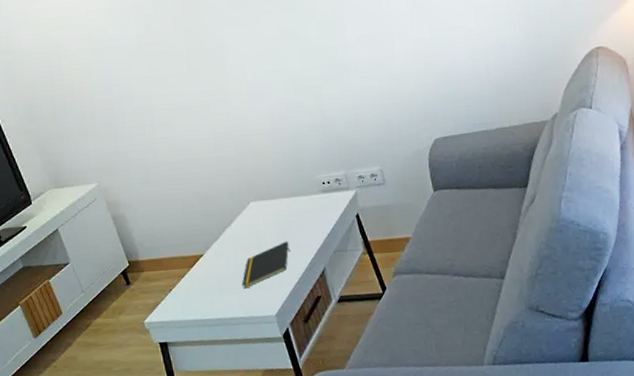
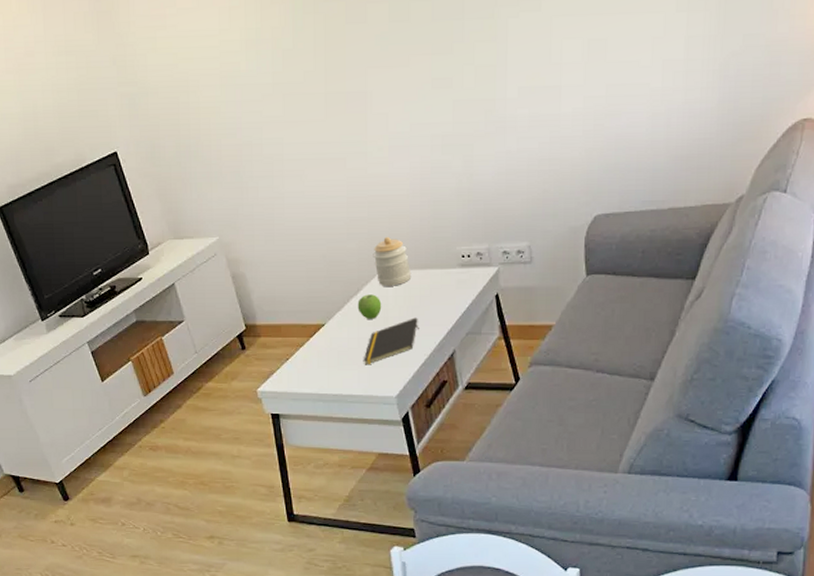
fruit: none [232,223,255,247] -> present [357,294,382,319]
jar: none [242,170,279,216] -> present [373,236,412,286]

